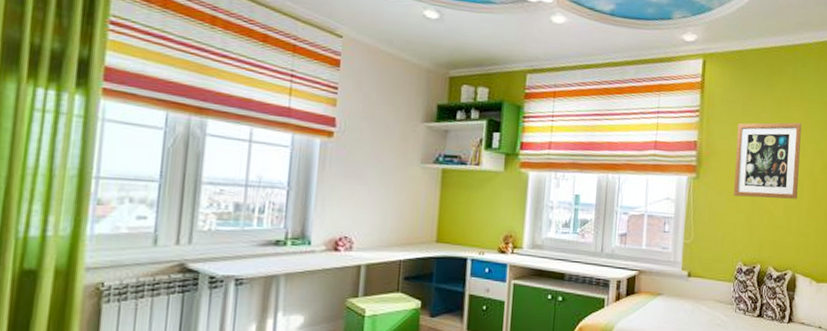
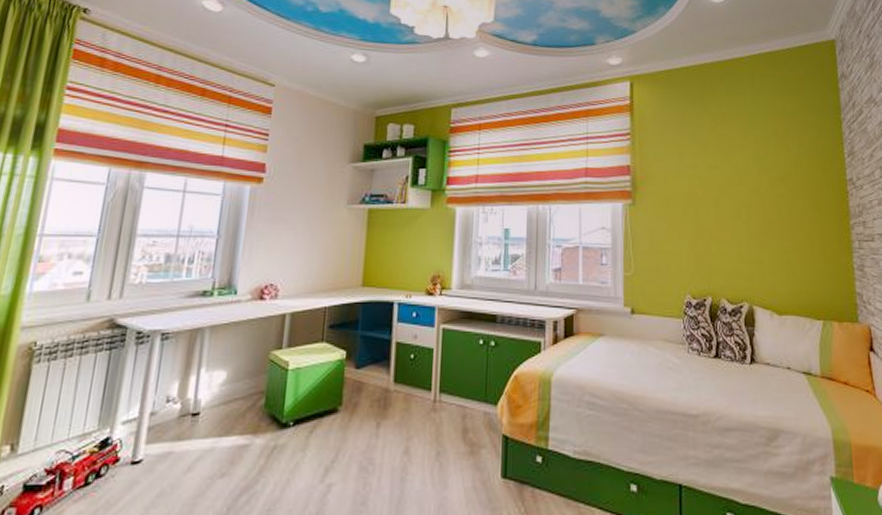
wall art: present [733,122,802,199] -> none [672,139,745,222]

